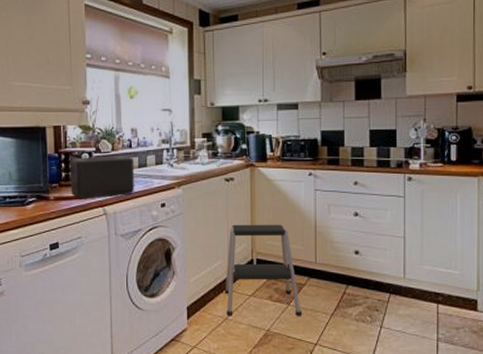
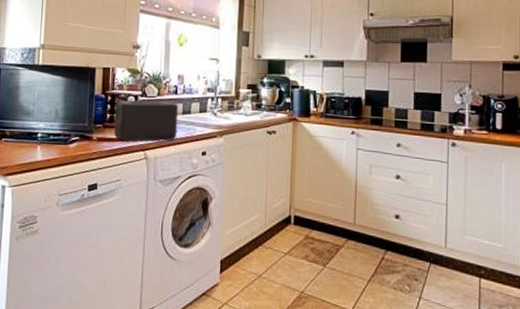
step stool: present [225,224,302,316] -> none [260,178,338,279]

